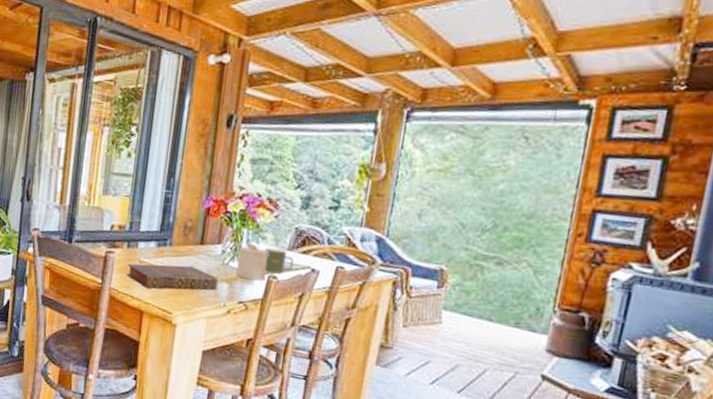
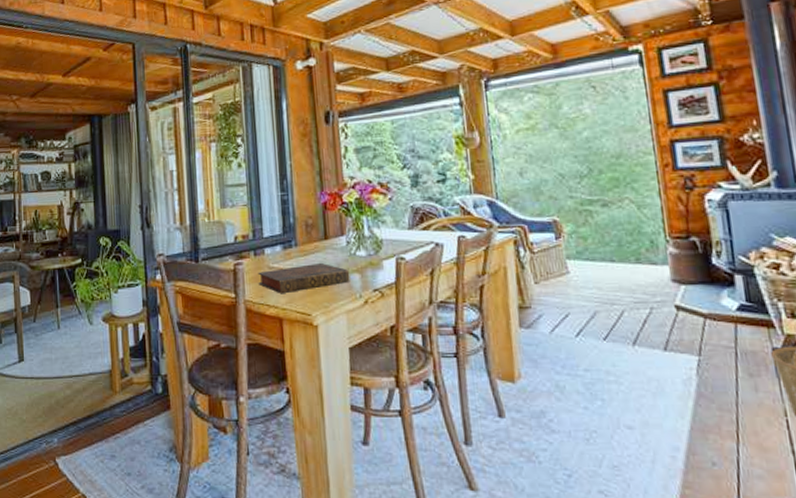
candle: present [235,243,268,281] -> none [362,229,395,266]
mug: present [264,247,294,274] -> none [386,229,418,255]

